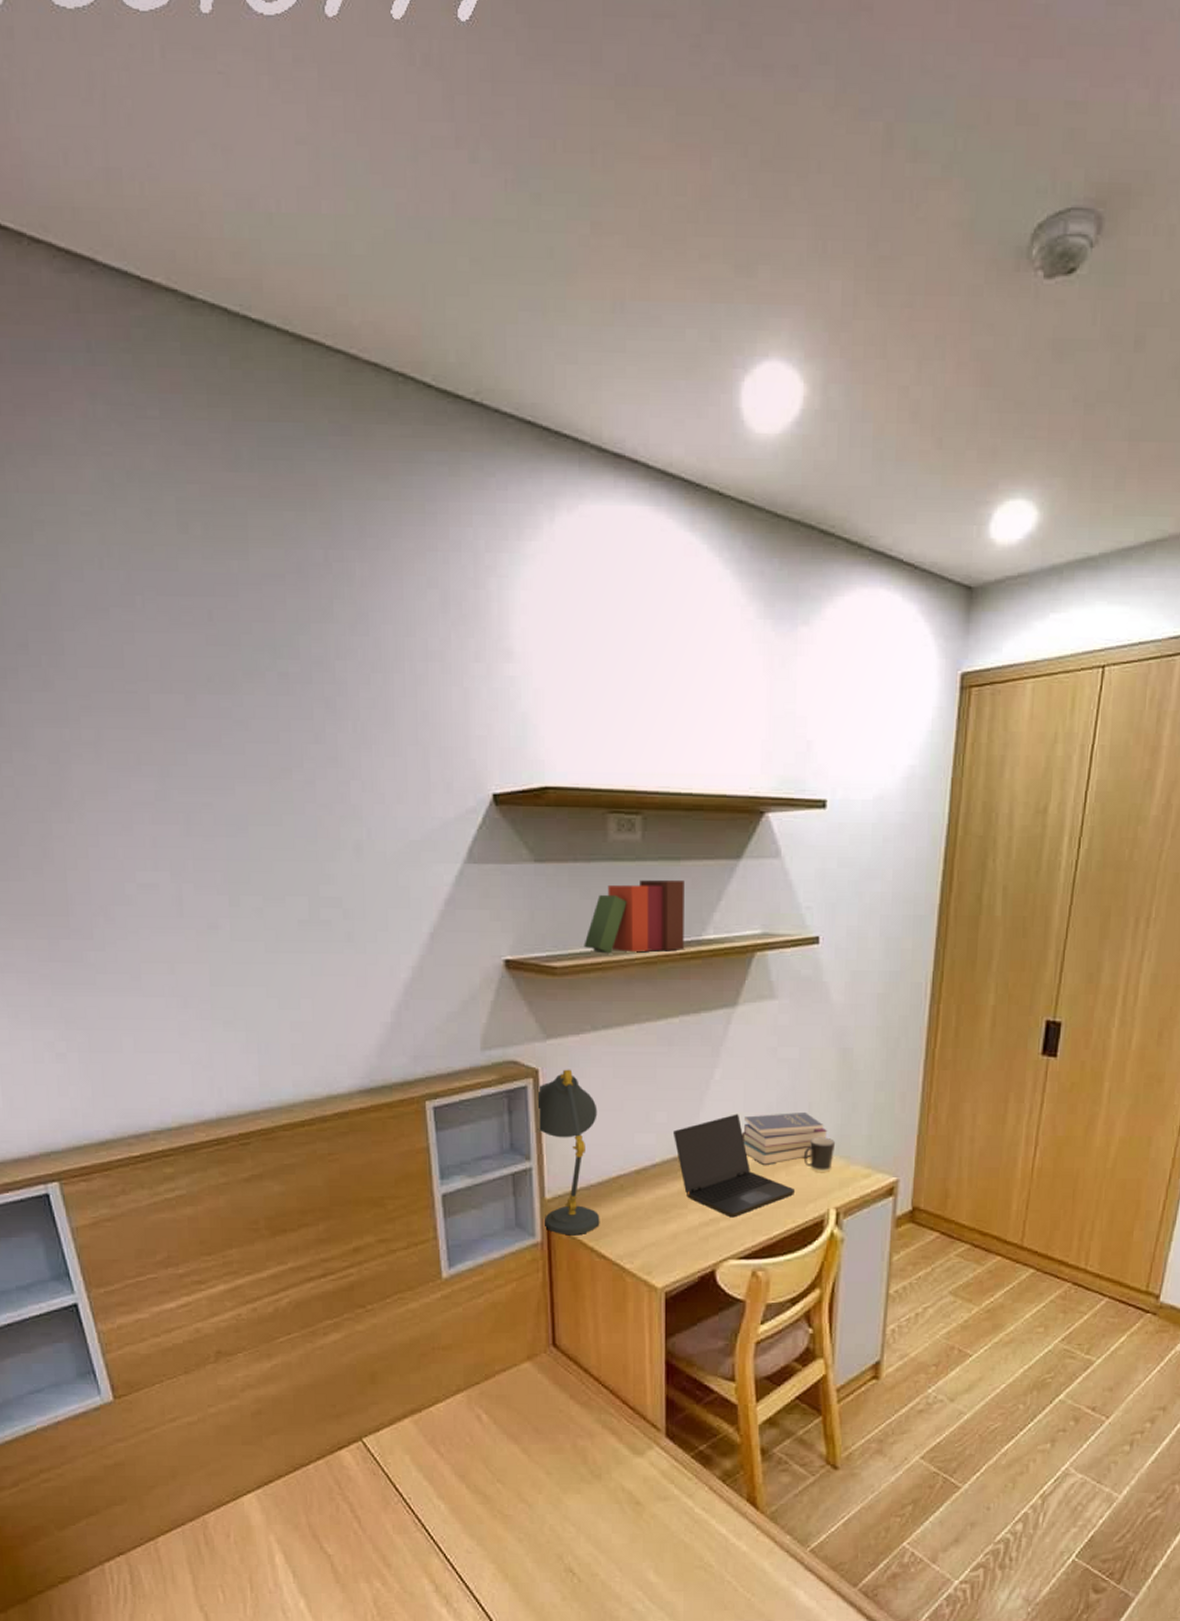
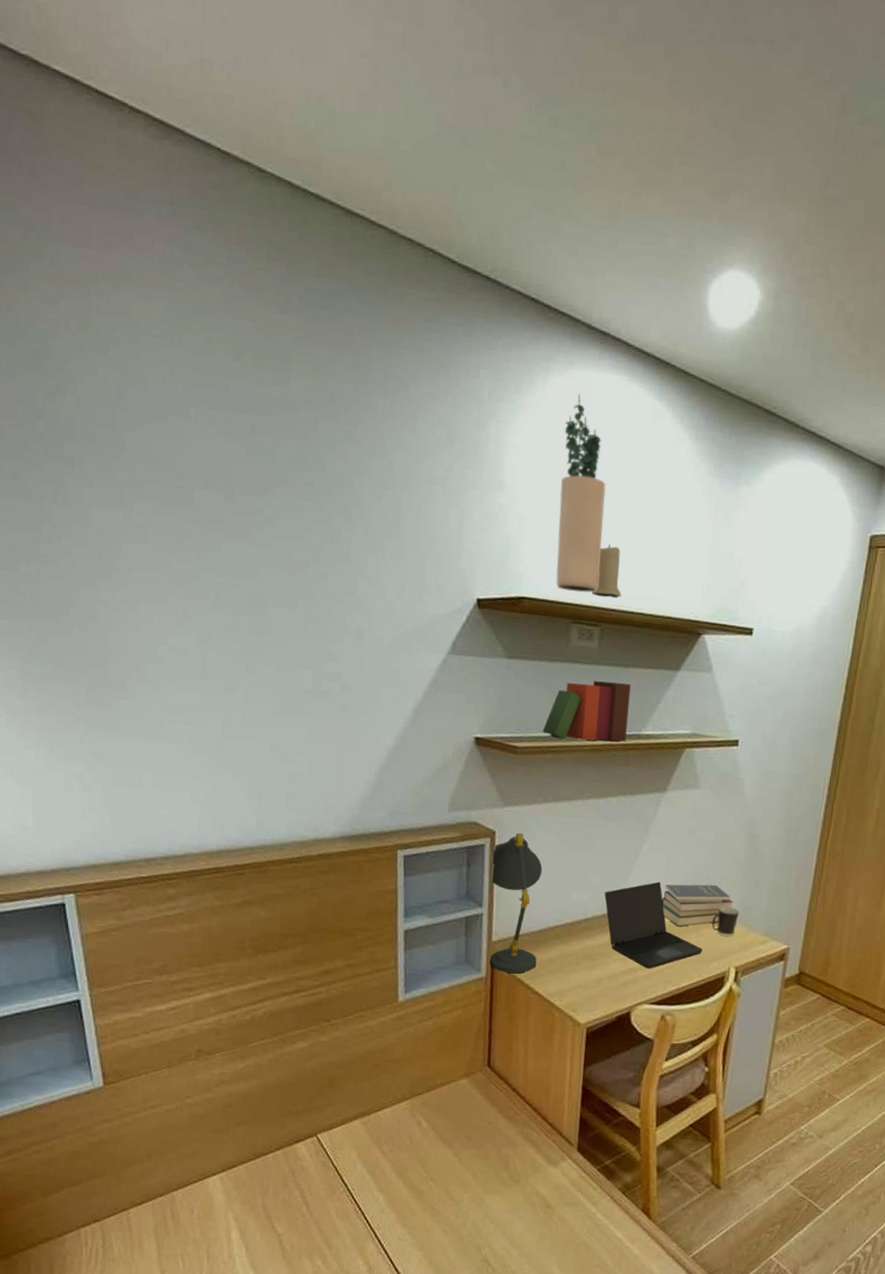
vase: none [580,533,636,775] -> present [556,394,606,593]
candle: none [629,714,664,779] -> present [592,544,621,598]

